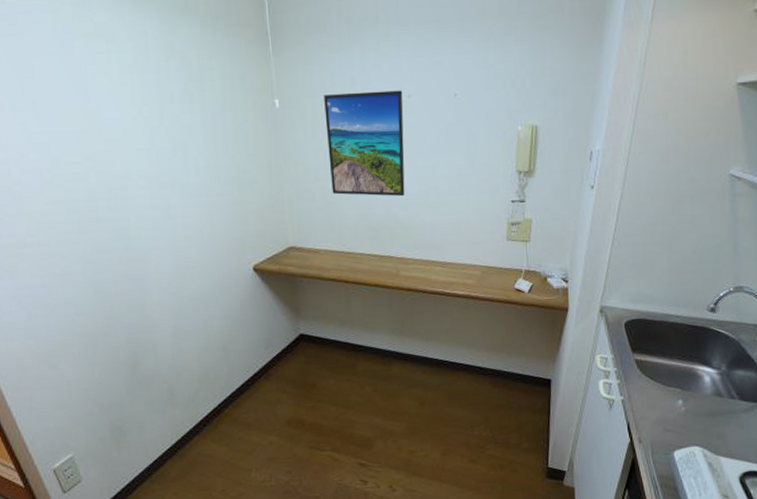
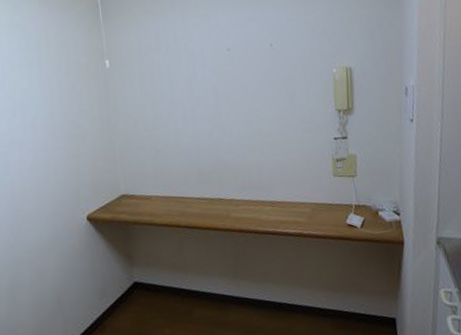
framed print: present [324,90,405,197] -> none [150,44,231,143]

